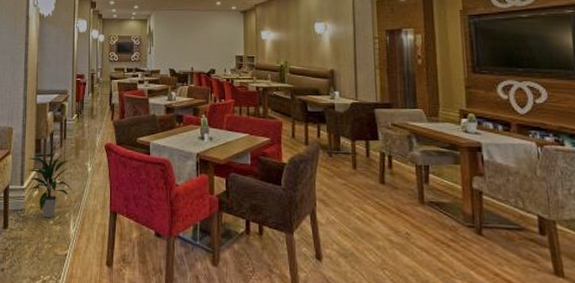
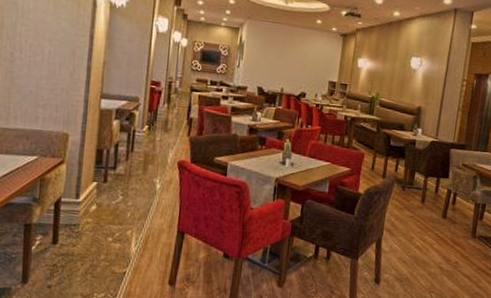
indoor plant: present [26,151,71,218] -> none [83,164,136,235]

